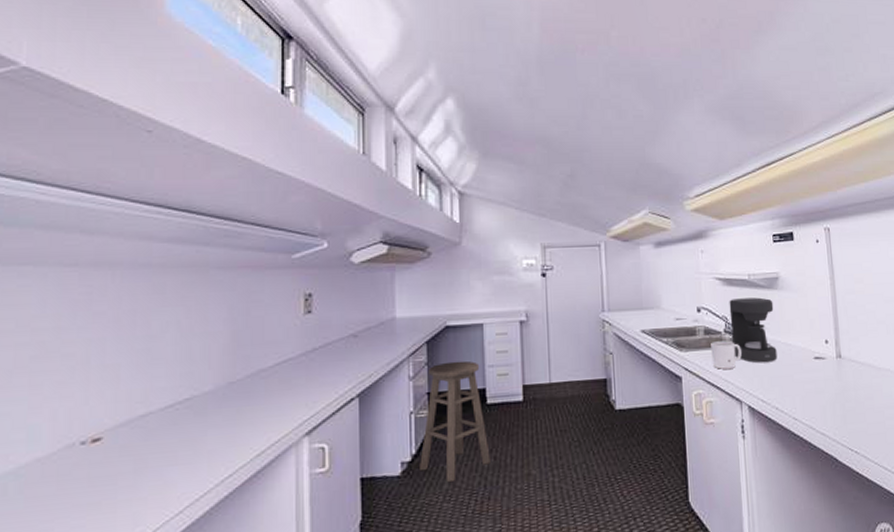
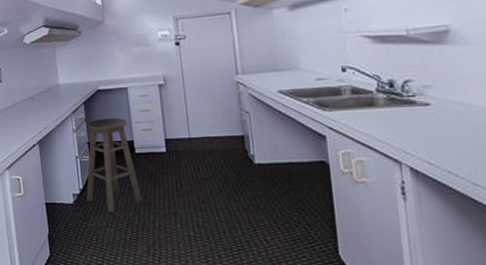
mug: present [711,341,742,369] -> none [360,100,400,129]
coffee maker: present [729,297,777,364] -> none [381,53,449,124]

